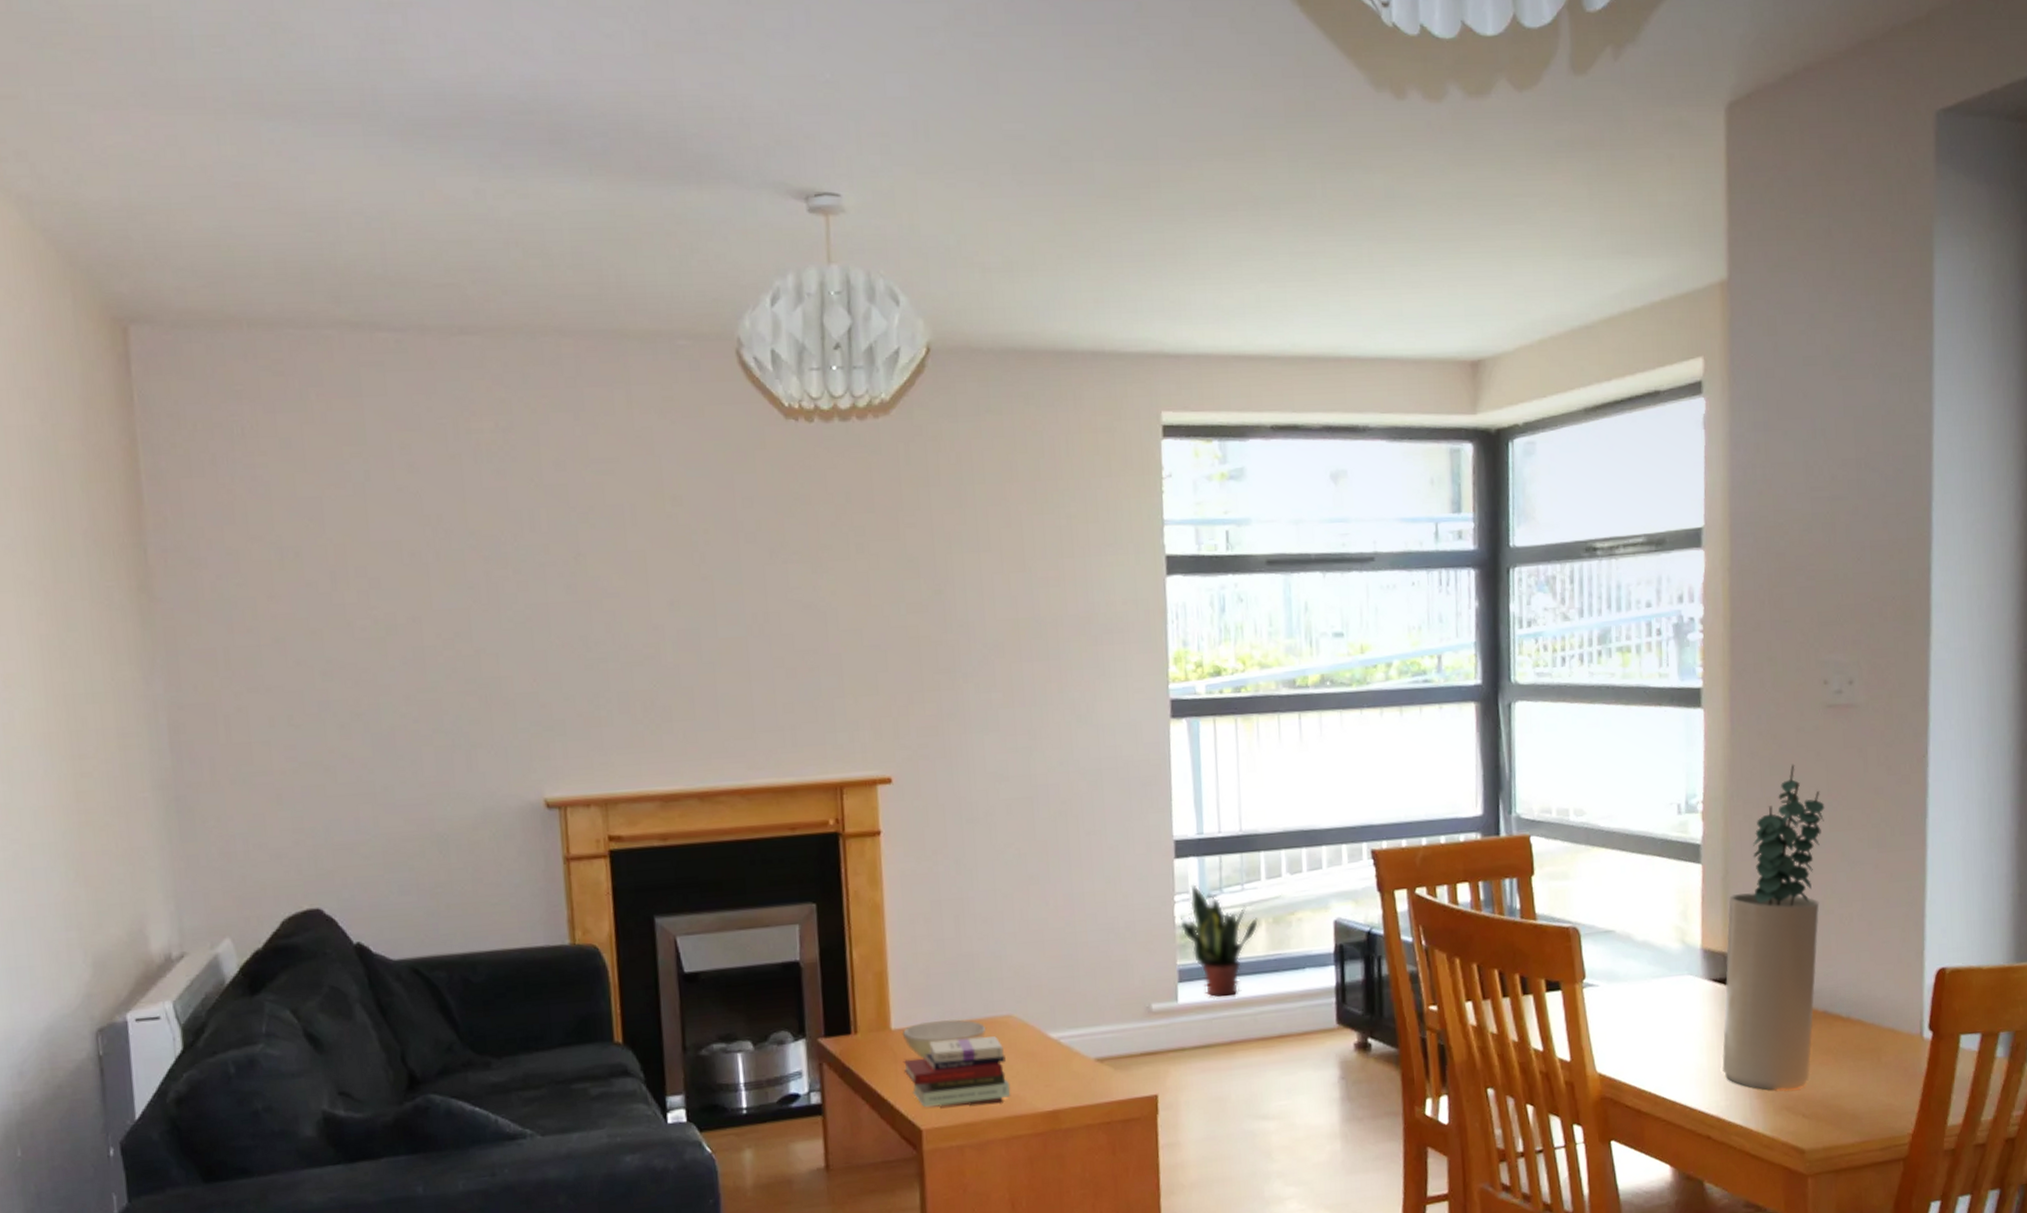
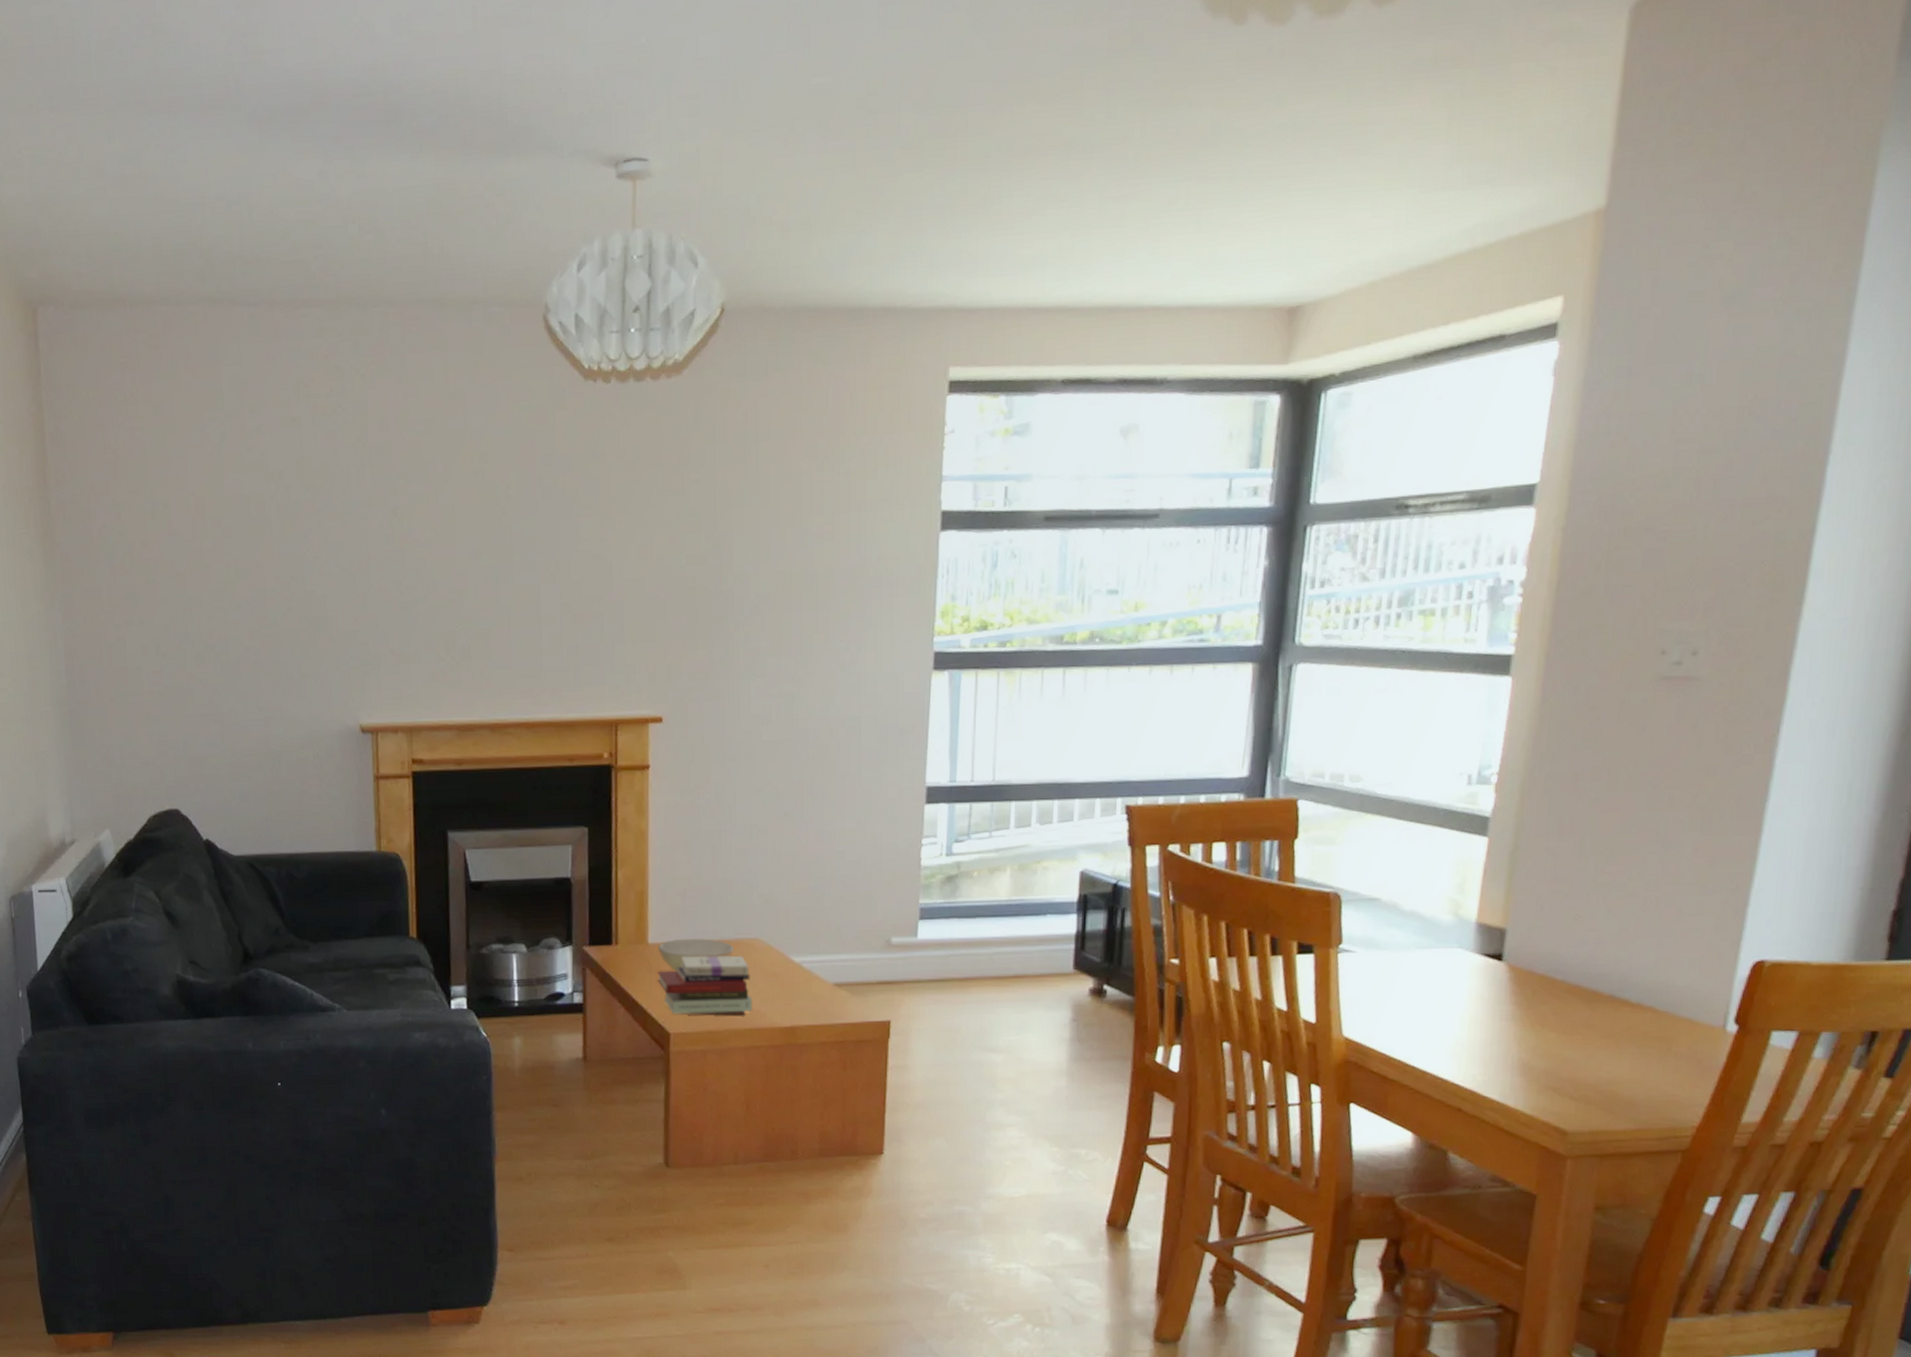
potted plant: present [1180,884,1258,998] -> none [925,829,1003,936]
vase: present [1722,764,1825,1091] -> none [1484,738,1643,1071]

